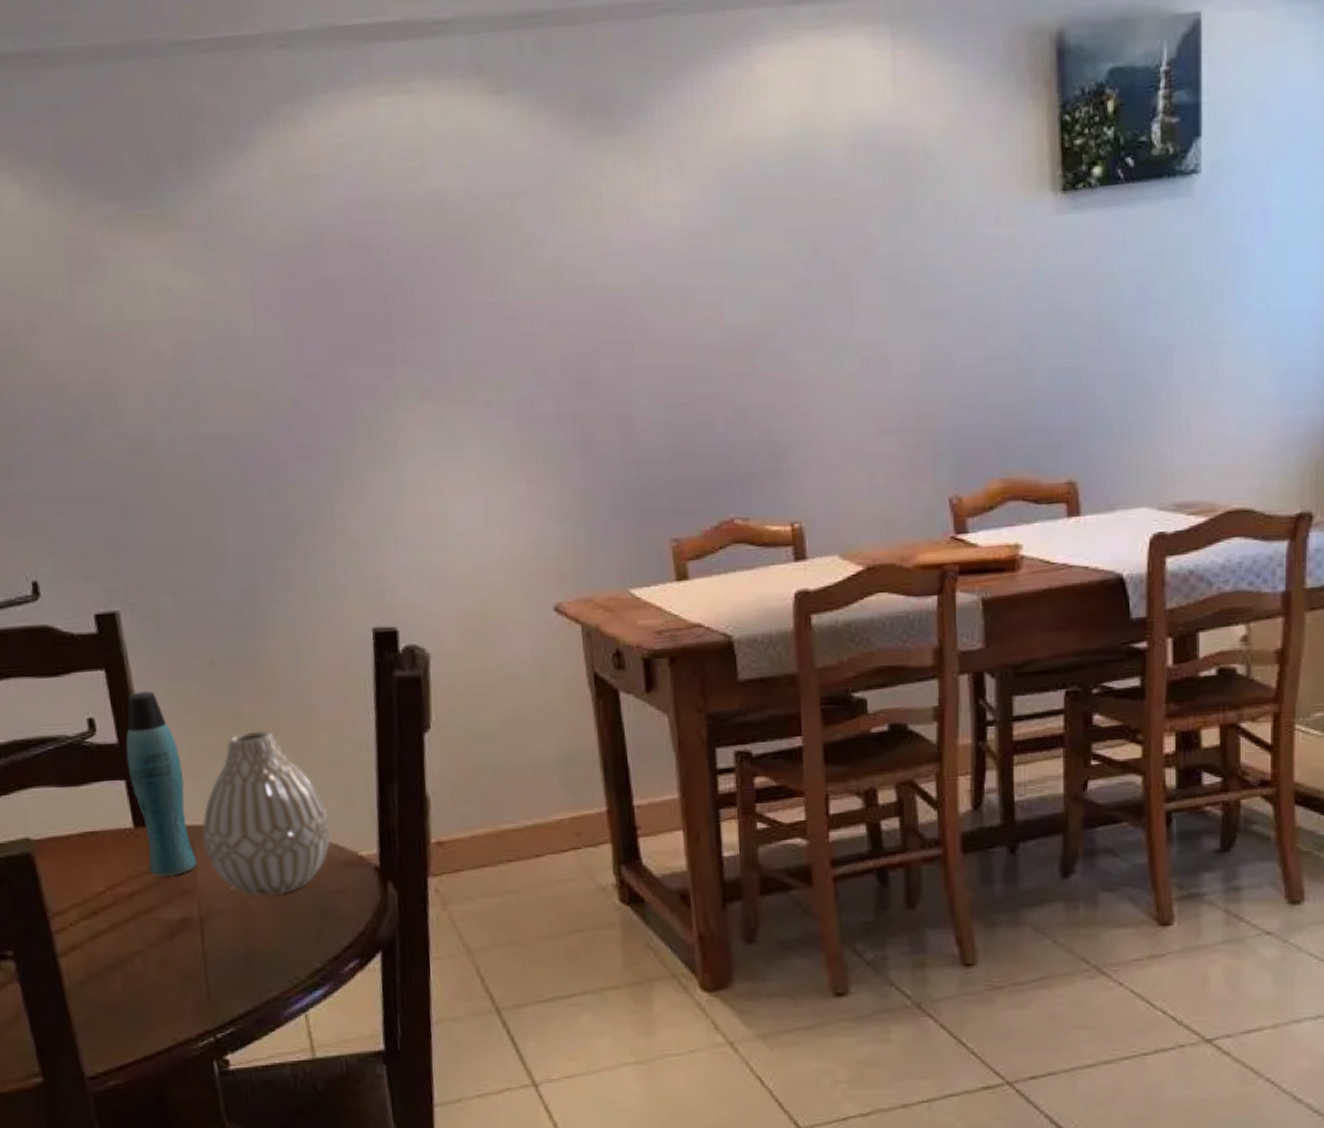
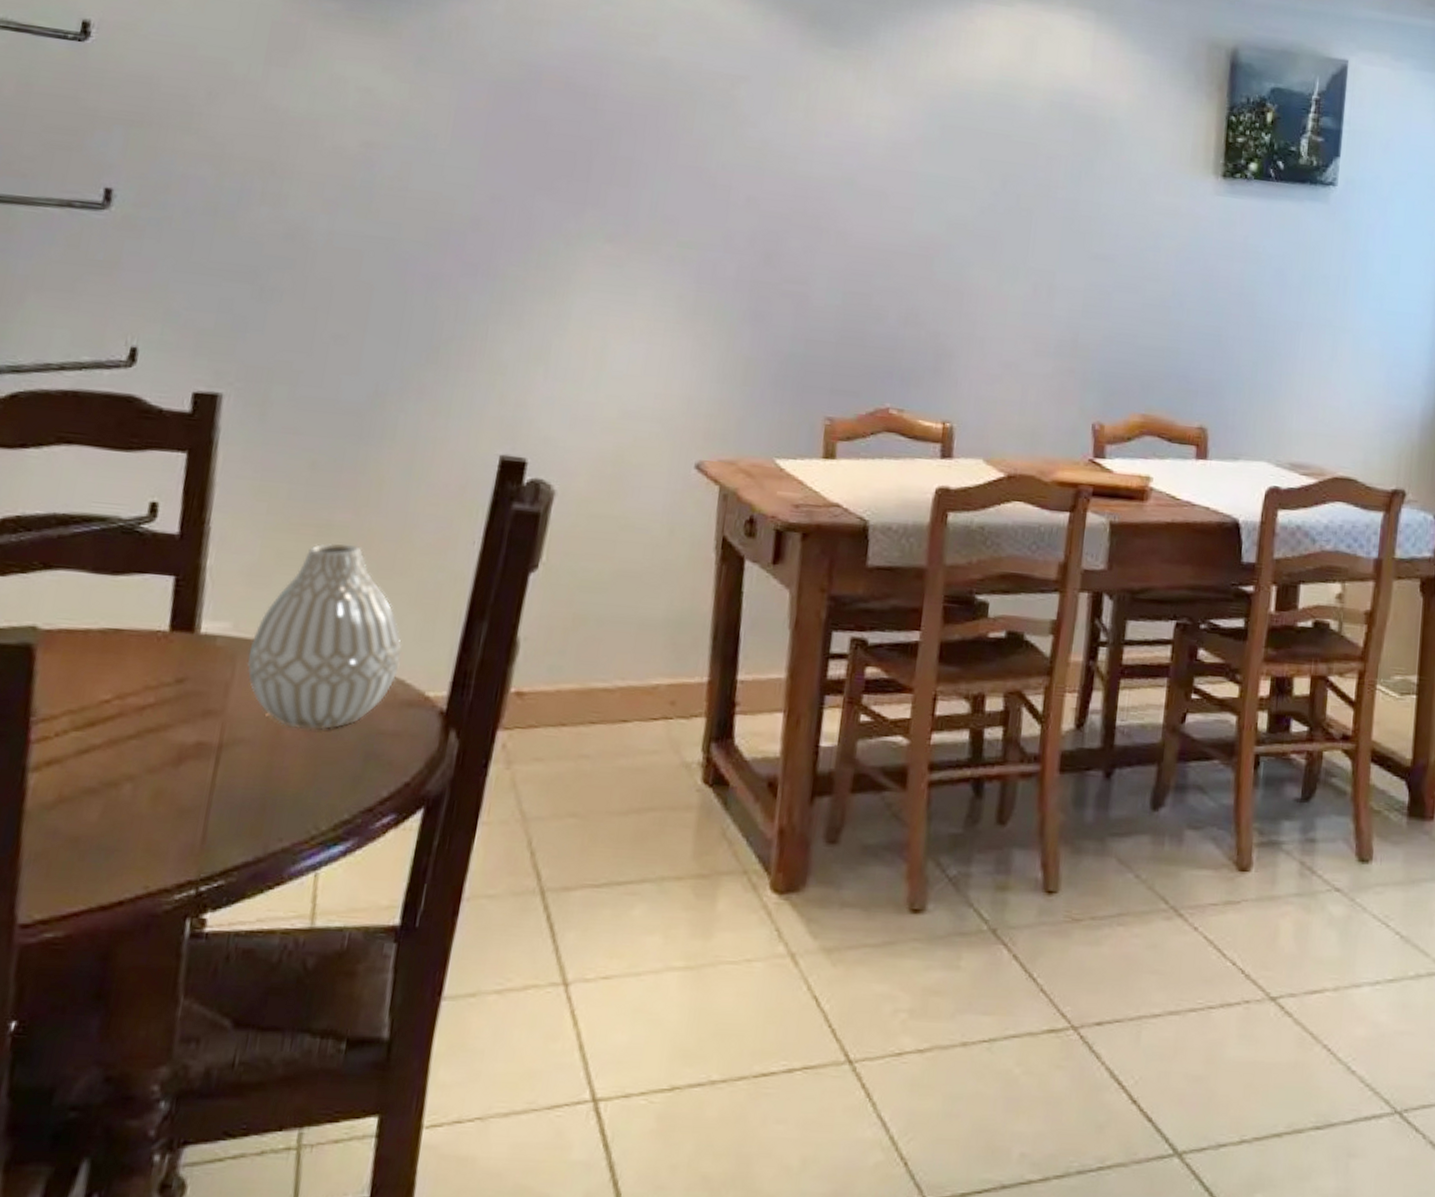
bottle: present [126,691,198,876] -> none [174,482,248,692]

